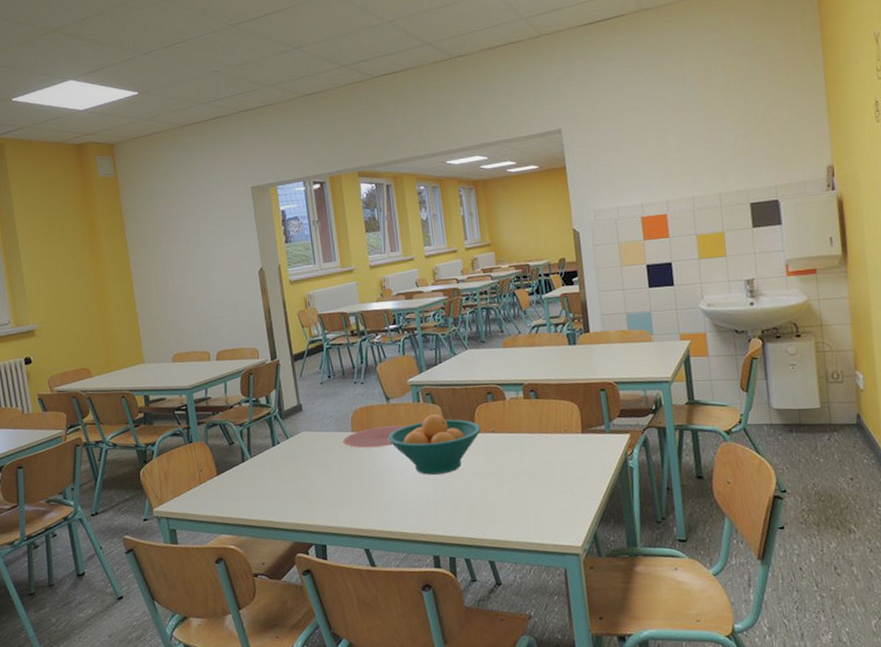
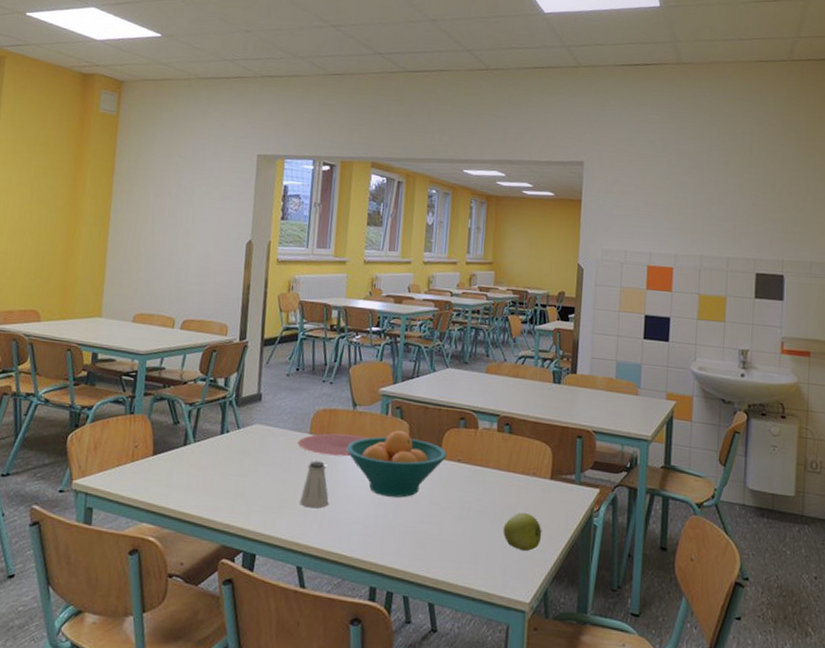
saltshaker: none [355,454,382,497] -> present [300,460,329,509]
apple: none [545,467,583,502] -> present [503,513,542,552]

